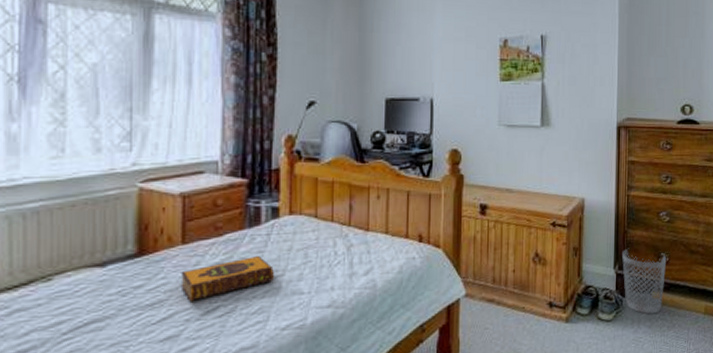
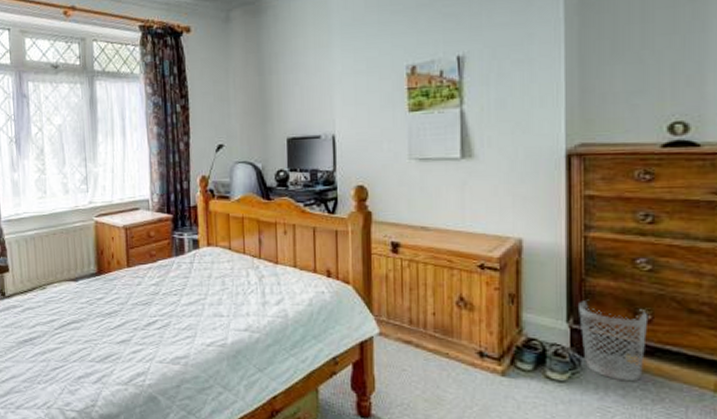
hardback book: present [180,256,274,302] -> none [128,281,198,315]

